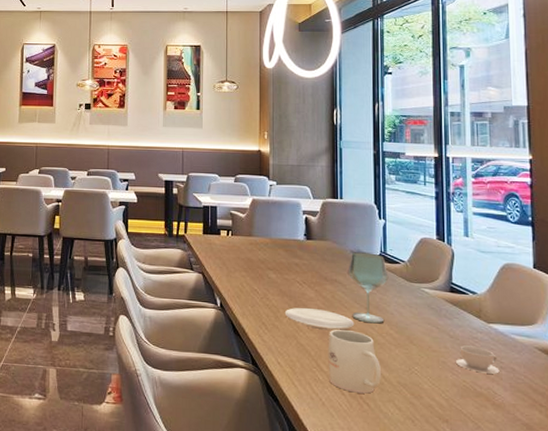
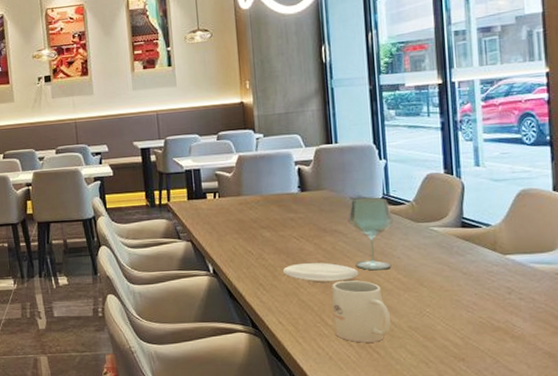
teacup: present [455,345,500,374] -> none [469,280,518,307]

